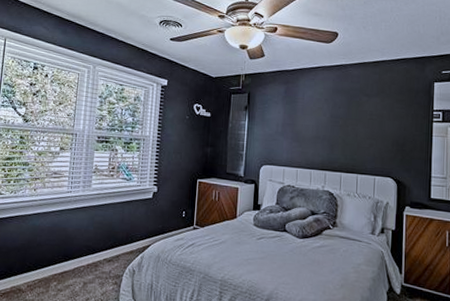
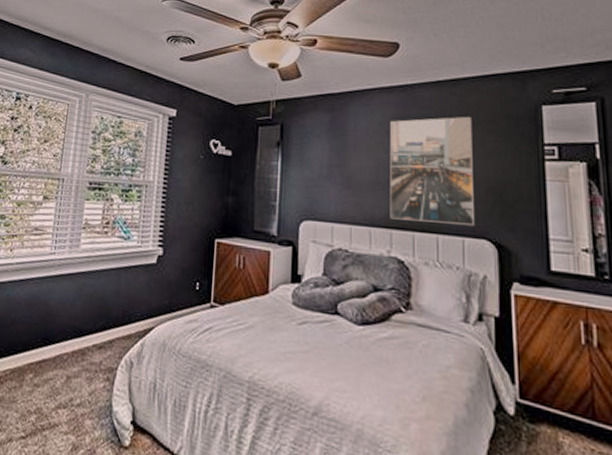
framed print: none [325,89,386,168] -> present [390,117,474,225]

